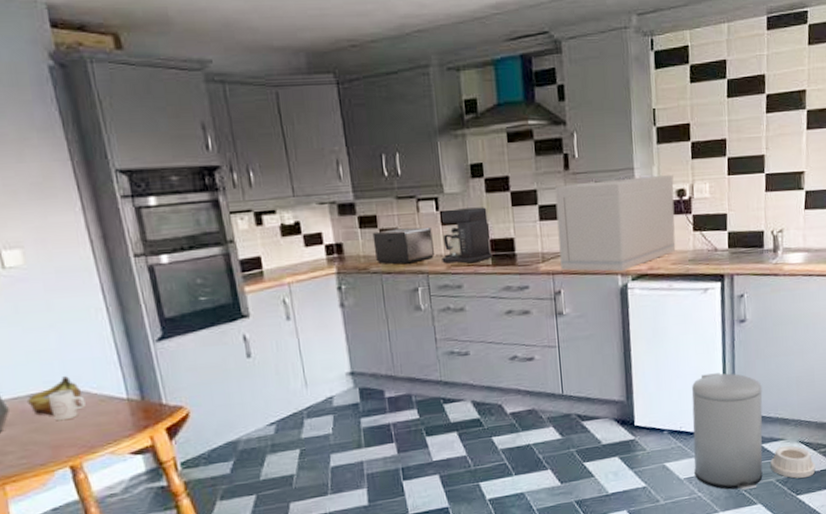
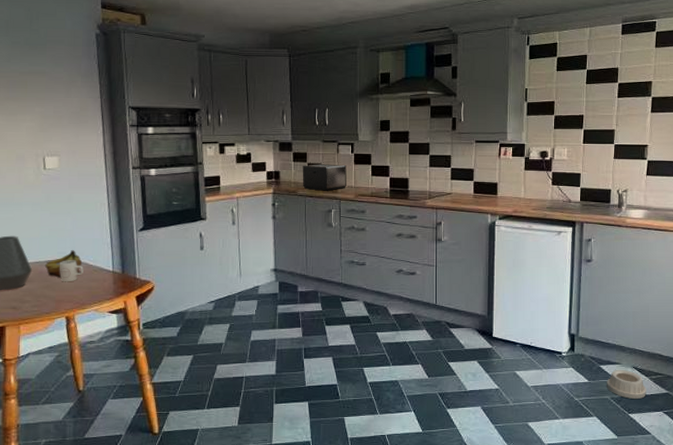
coffee maker: present [440,207,492,264] -> none [352,153,391,195]
microwave: present [554,175,676,272] -> none [443,139,539,212]
pedal bin: present [691,373,763,491] -> none [540,301,603,403]

